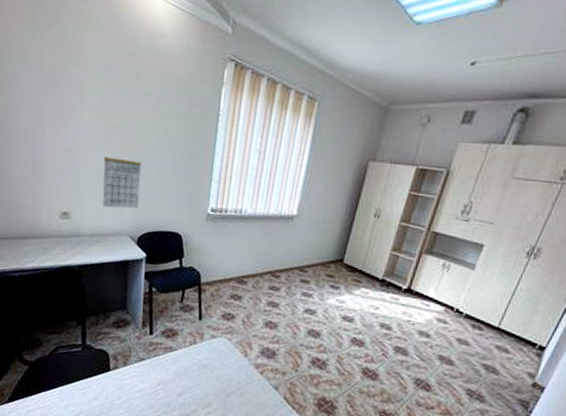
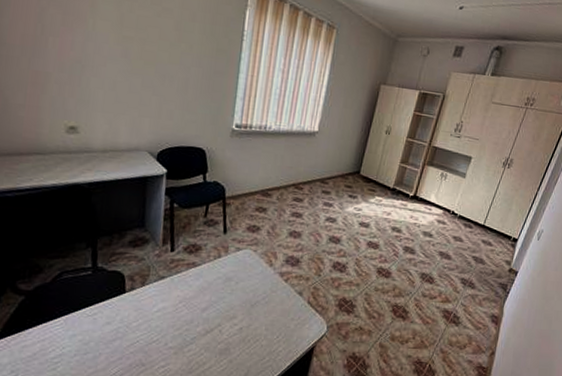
calendar: present [102,156,142,209] -> none [117,69,163,124]

